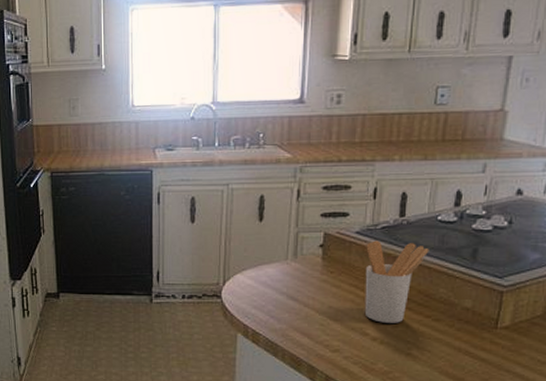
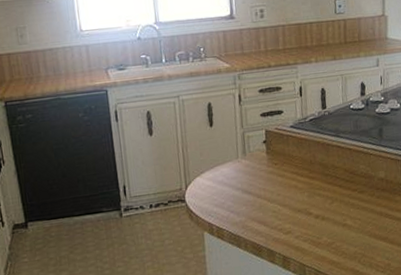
utensil holder: present [364,240,429,323] -> none [300,130,348,202]

